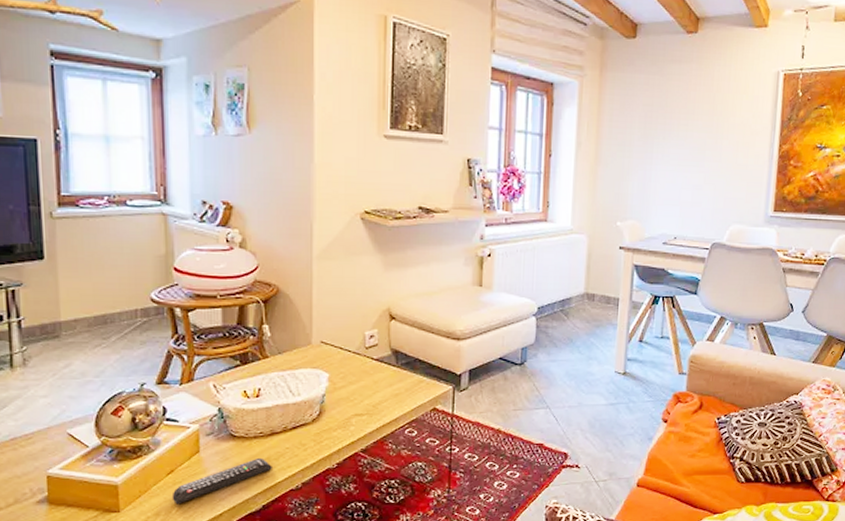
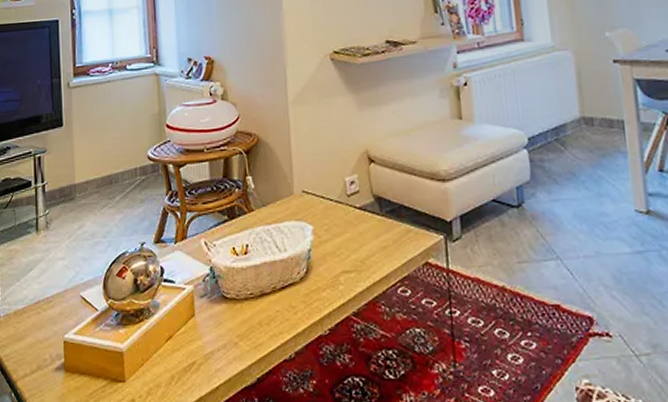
remote control: present [171,457,272,505] -> none [171,322,264,375]

